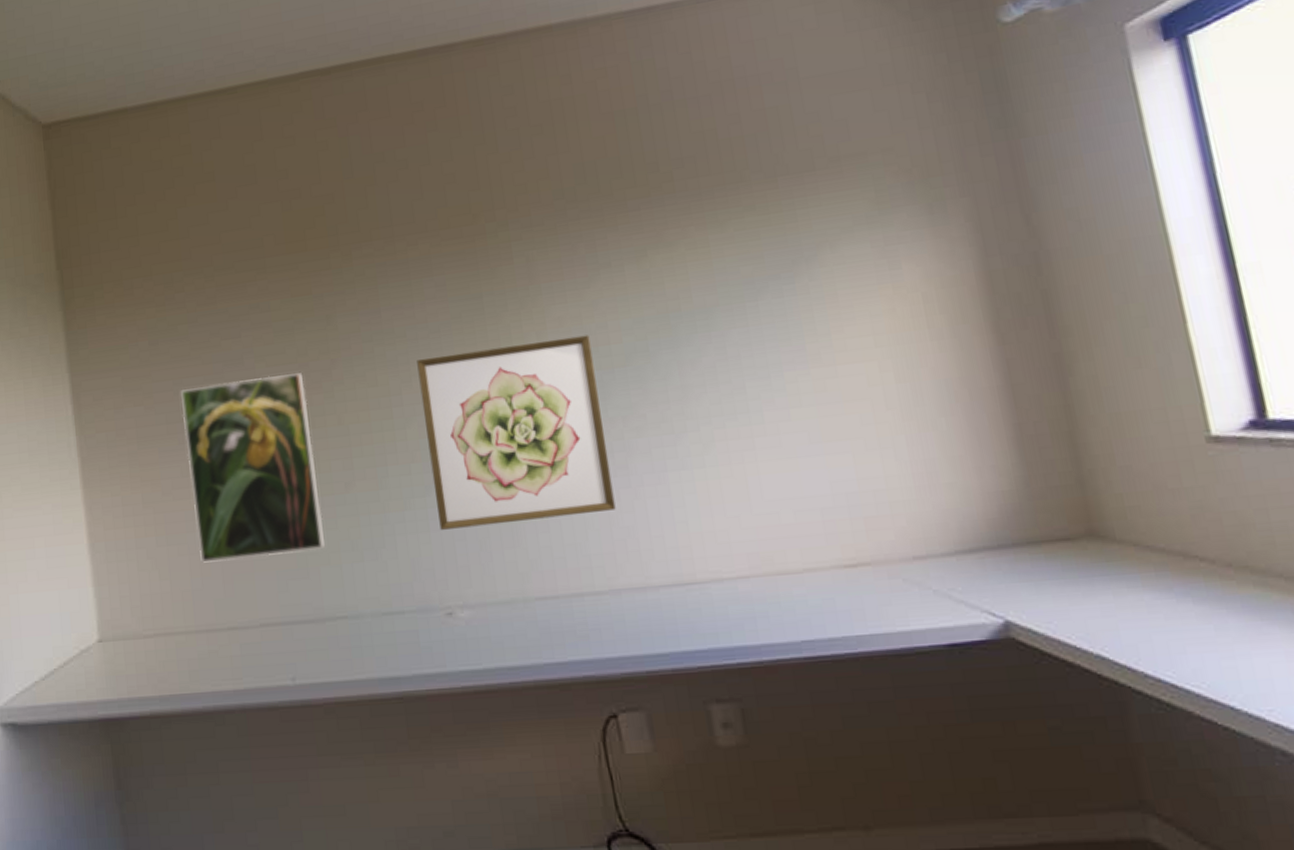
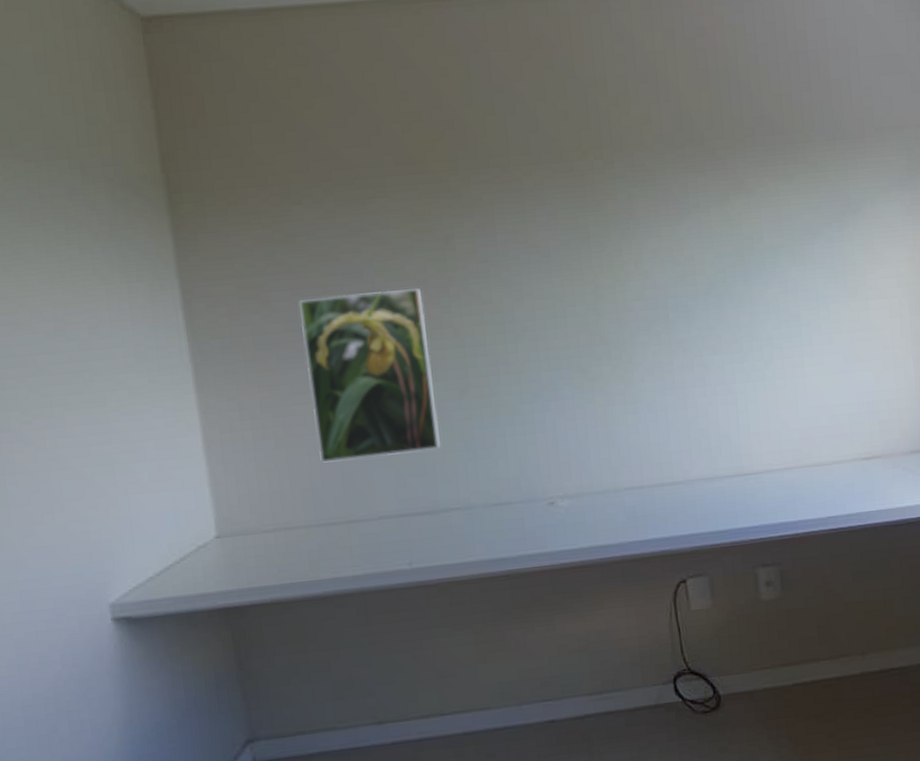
wall art: present [417,335,616,530] -> none [528,266,693,432]

